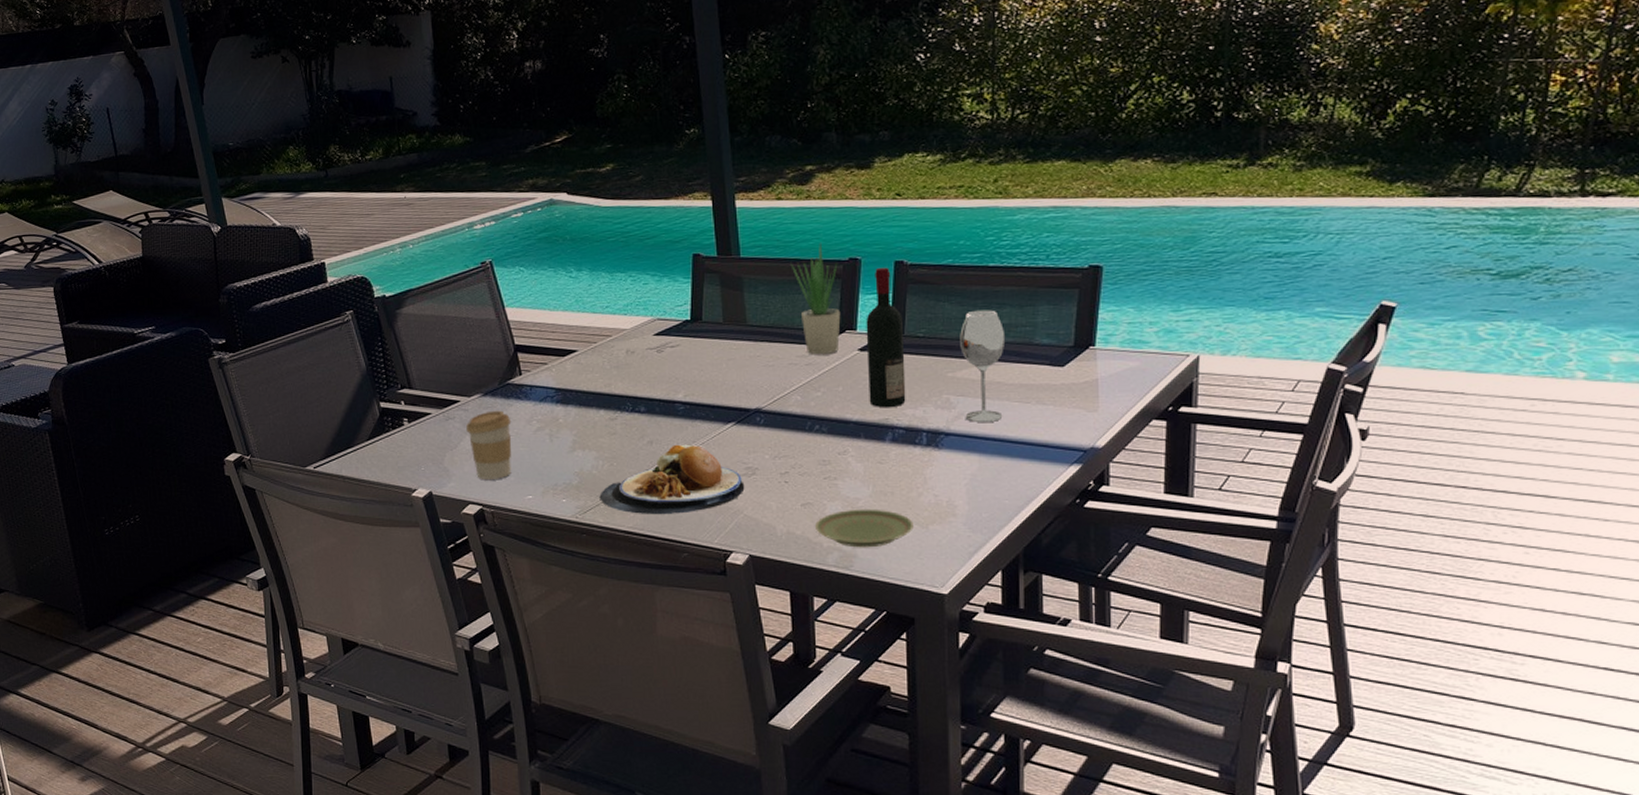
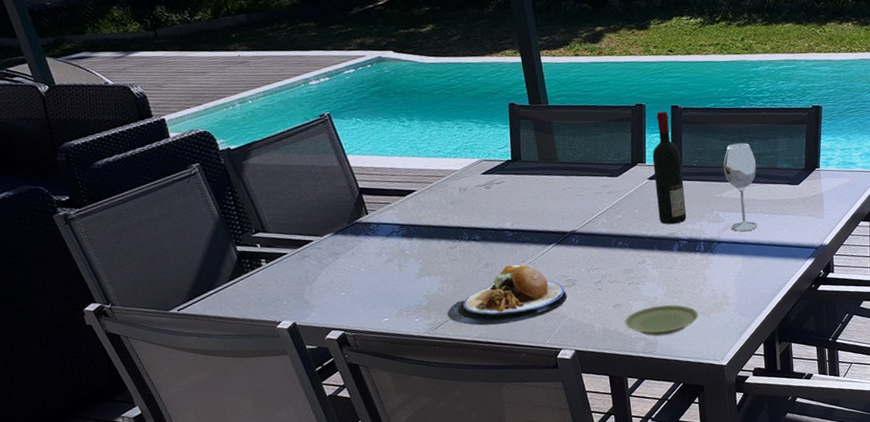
coffee cup: present [466,410,512,479] -> none [321,246,368,308]
potted plant: present [790,243,841,355] -> none [590,92,633,185]

